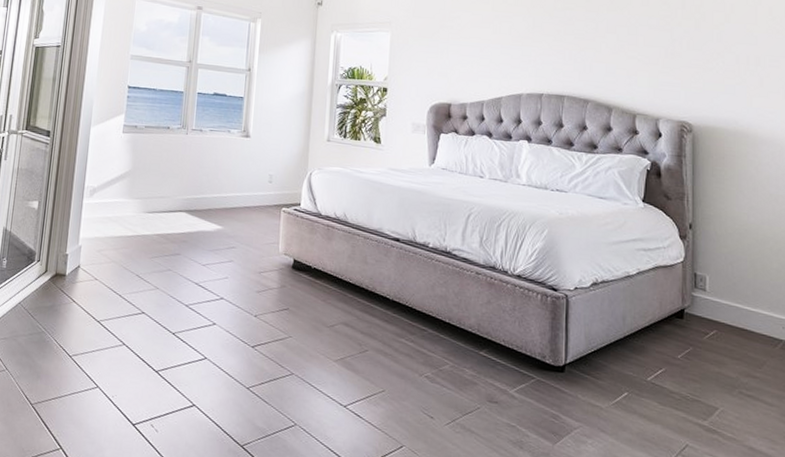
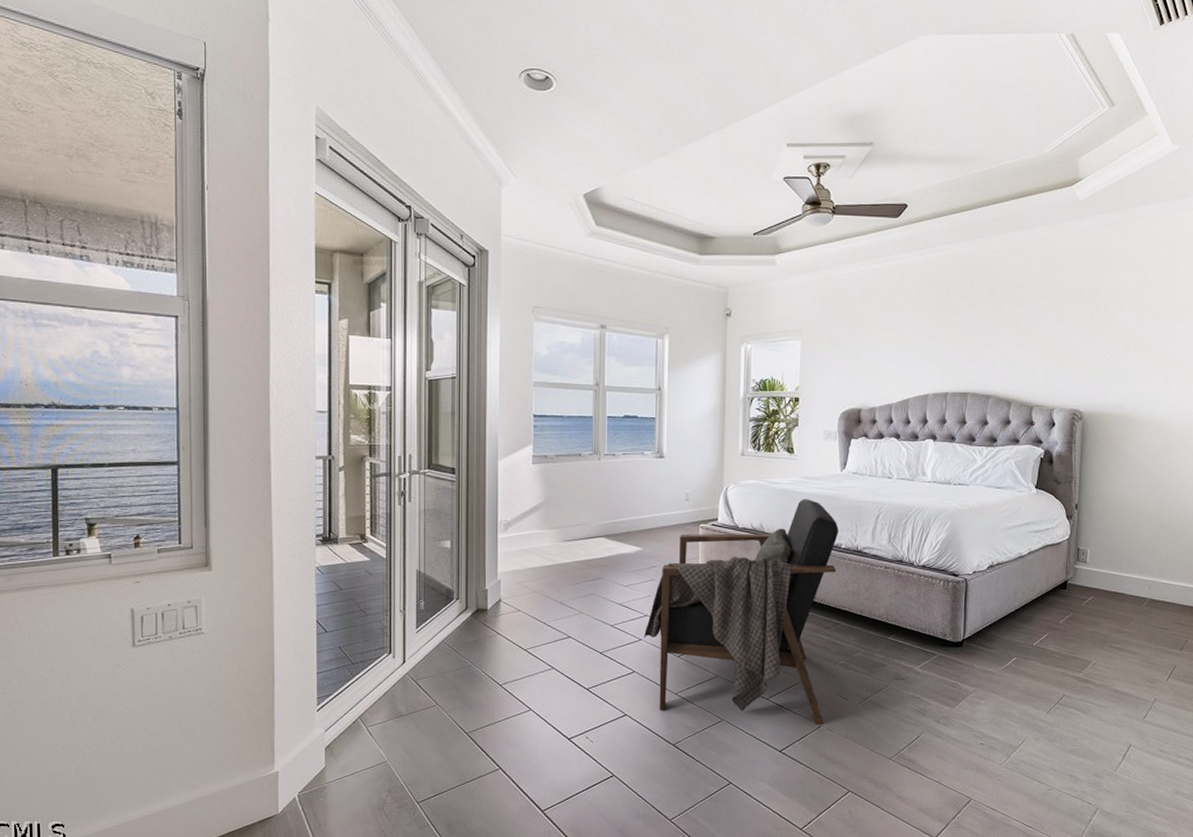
armchair: none [217,191,426,444] -> present [643,499,838,724]

